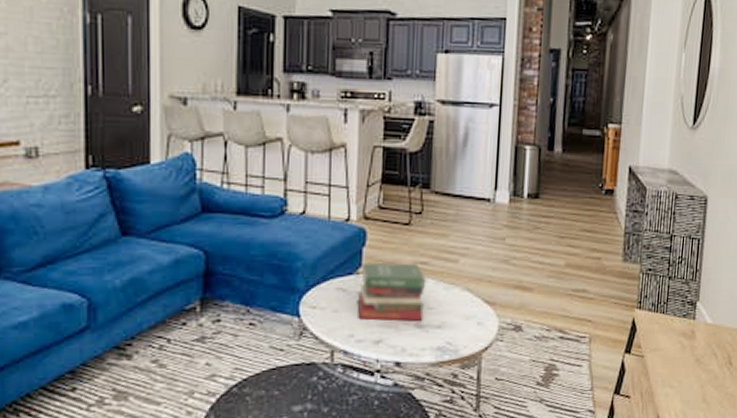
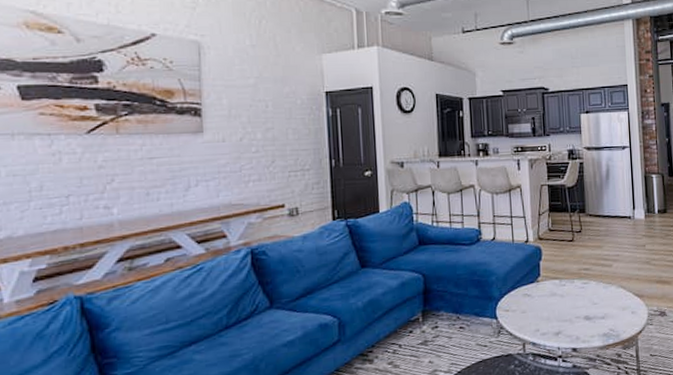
books: present [357,262,427,321] -> none [539,270,590,318]

